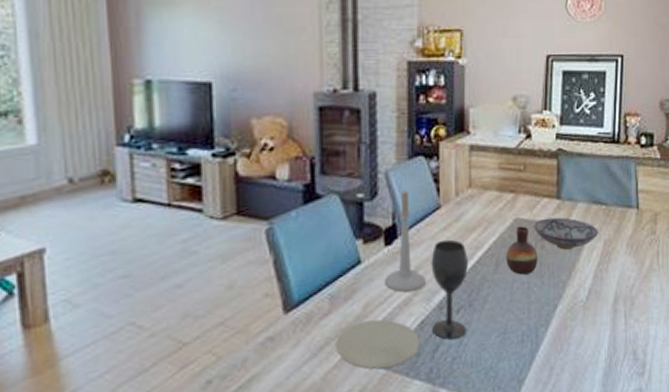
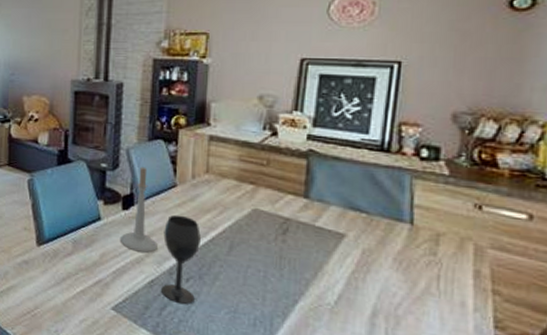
plate: present [335,319,419,370] -> none [74,267,148,313]
vase: present [506,226,538,275] -> none [241,217,278,264]
bowl: present [533,217,599,251] -> none [274,214,356,251]

